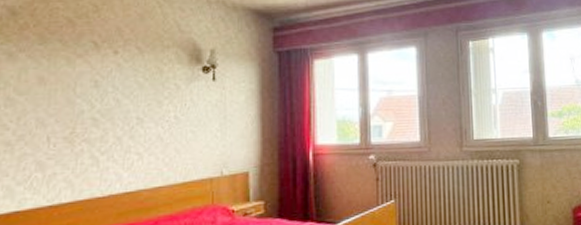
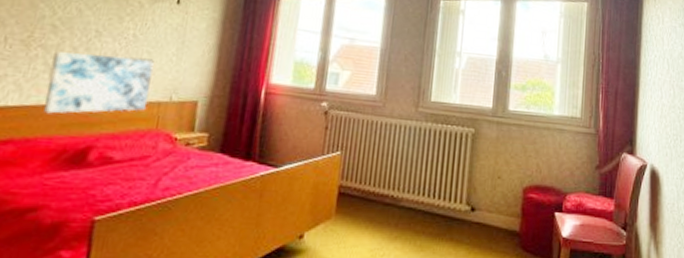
wall art: none [97,138,201,205] -> present [43,51,154,114]

